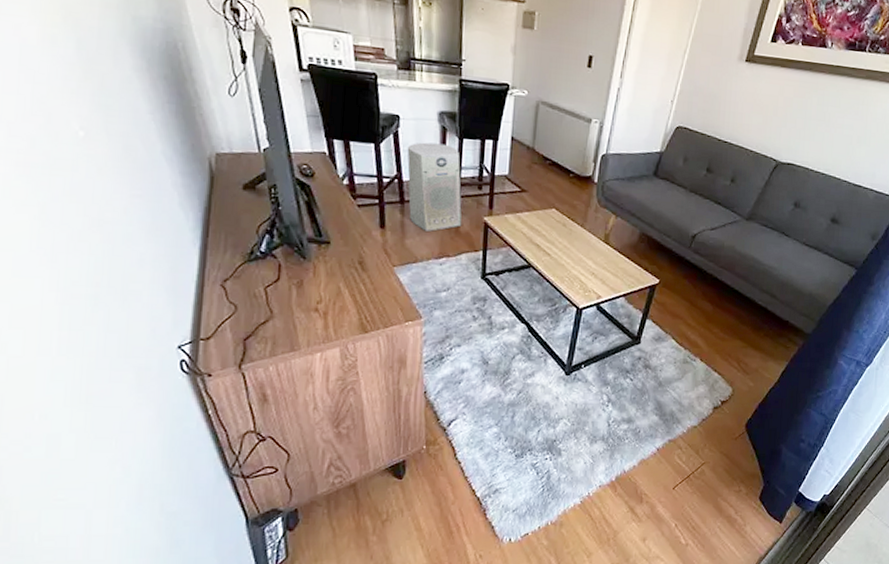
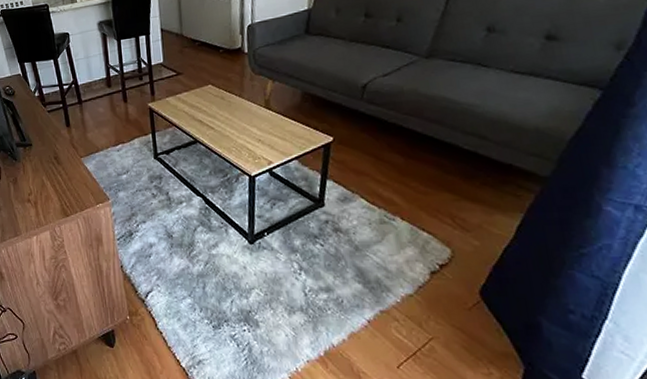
air purifier: present [407,142,462,231] -> none [78,47,131,124]

